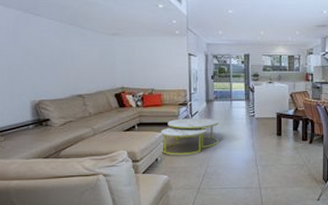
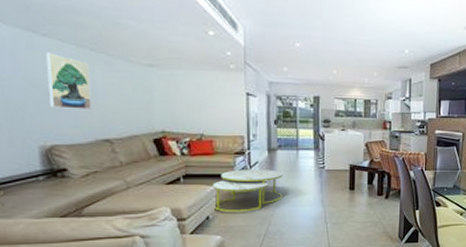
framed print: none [37,28,69,71] -> present [45,52,92,109]

